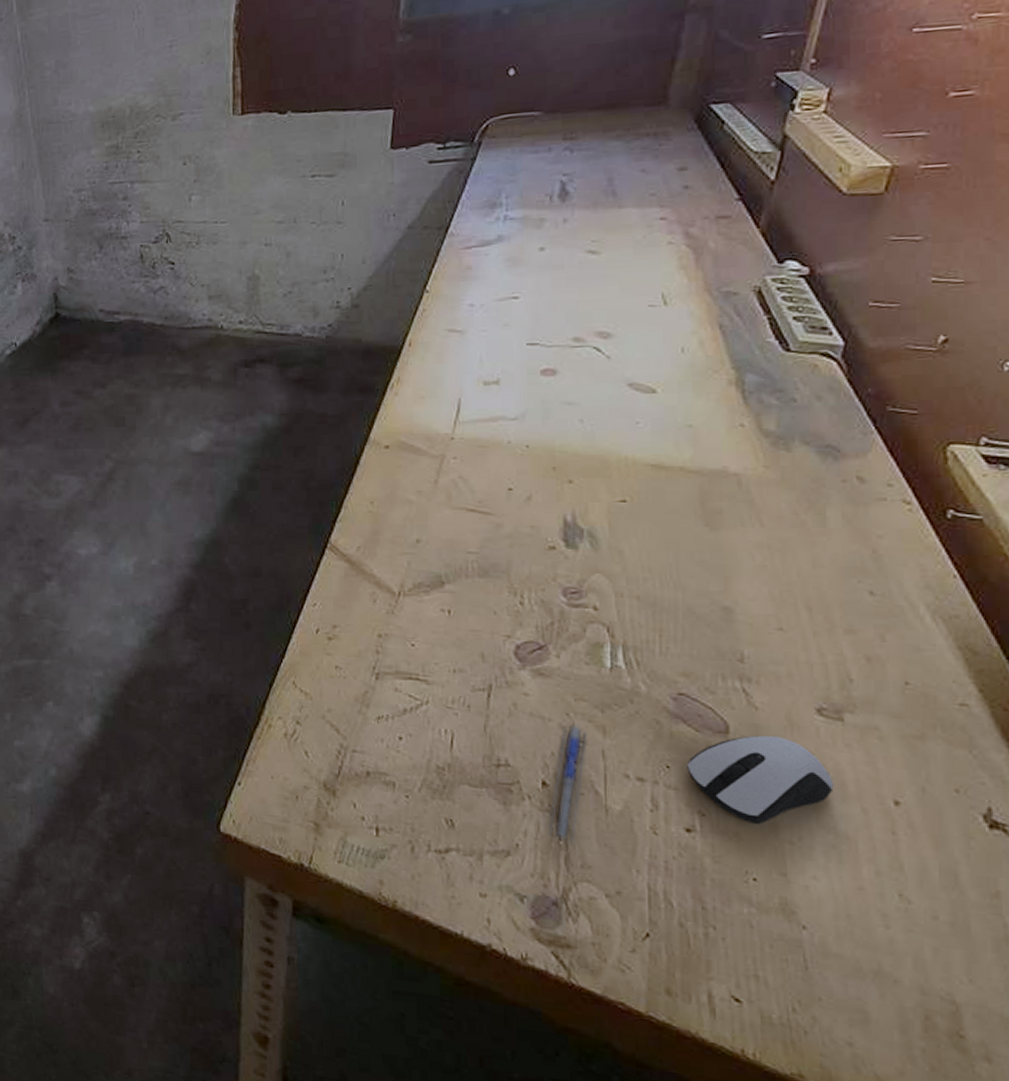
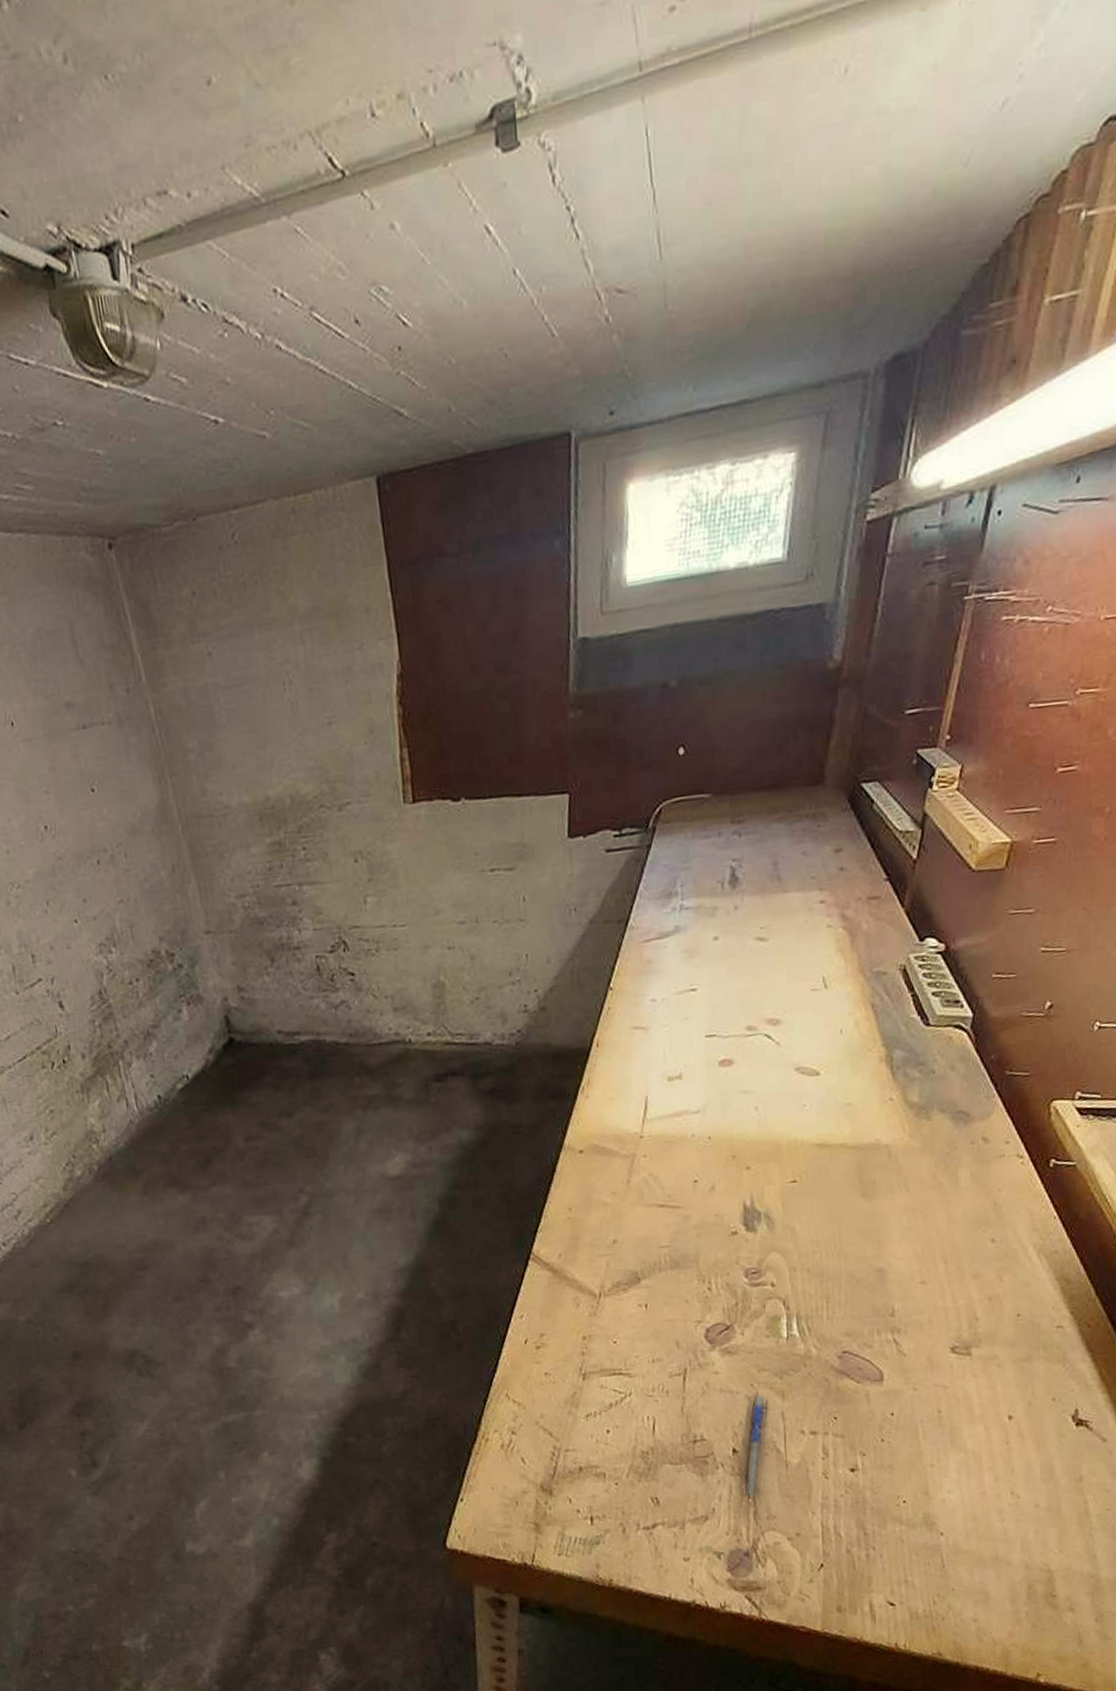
computer mouse: present [686,735,834,825] -> none [850,1377,964,1456]

